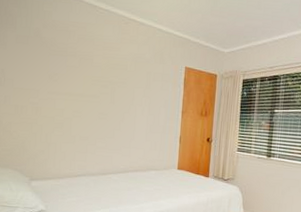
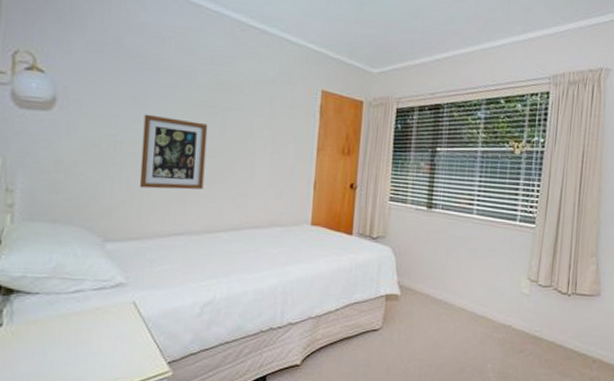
wall art: none [54,87,102,143] -> present [139,114,208,190]

